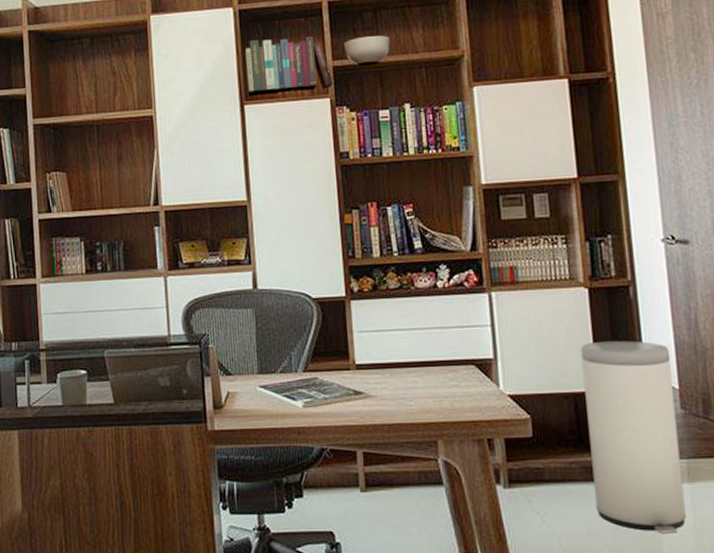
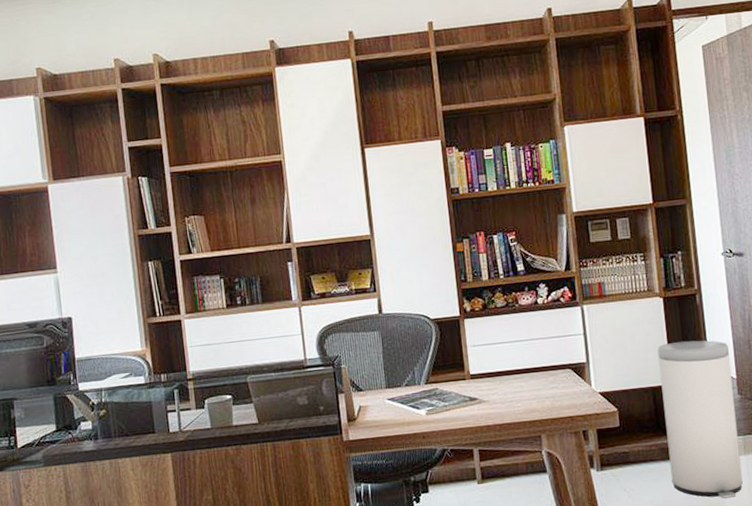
books: present [244,37,333,97] -> none [363,84,443,141]
bowl: present [344,35,390,66] -> none [451,82,492,110]

